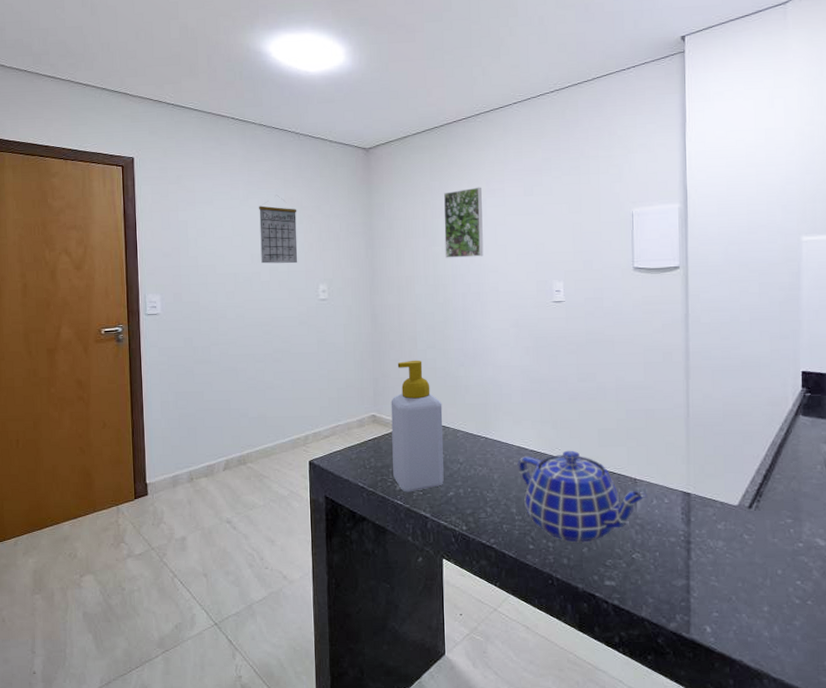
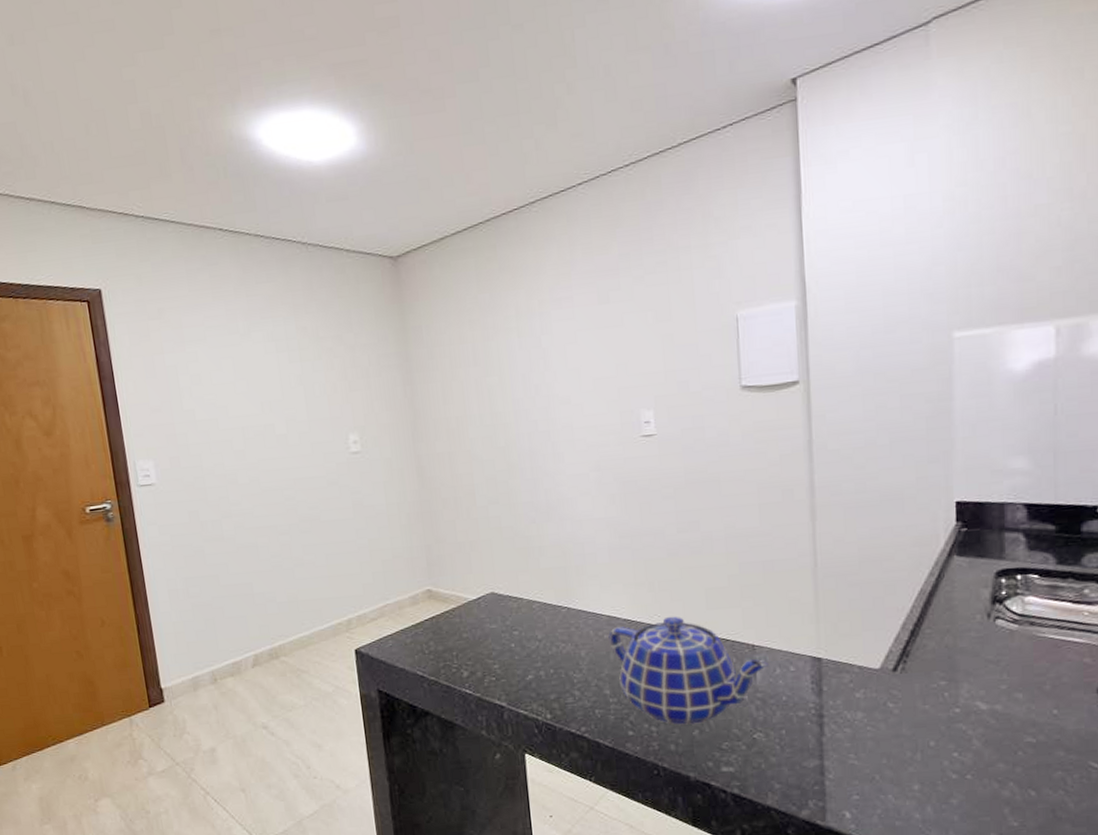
calendar: present [259,196,298,264] -> none [264,325,320,413]
soap bottle: present [391,360,444,493] -> none [449,519,520,679]
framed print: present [443,187,484,258] -> none [496,296,552,390]

